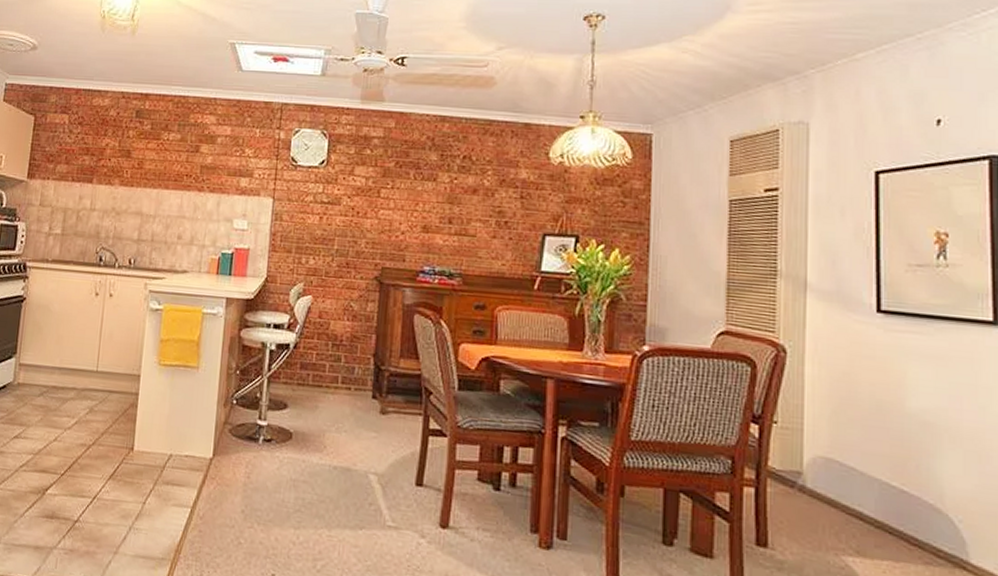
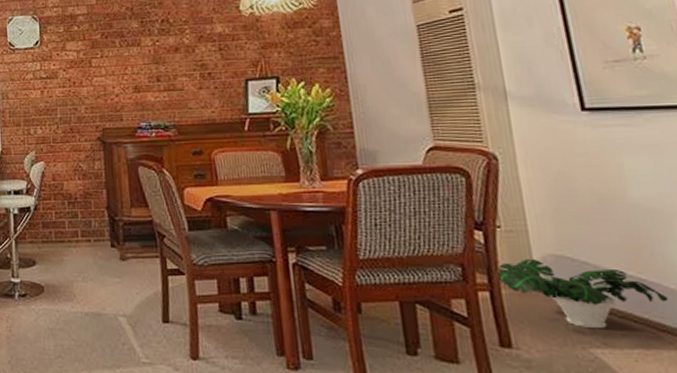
potted plant: none [765,457,926,537] -> present [496,258,669,329]

